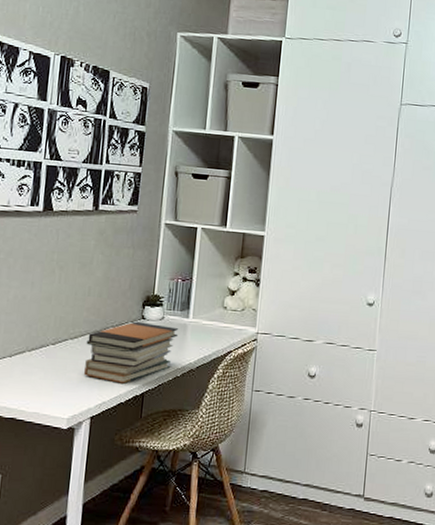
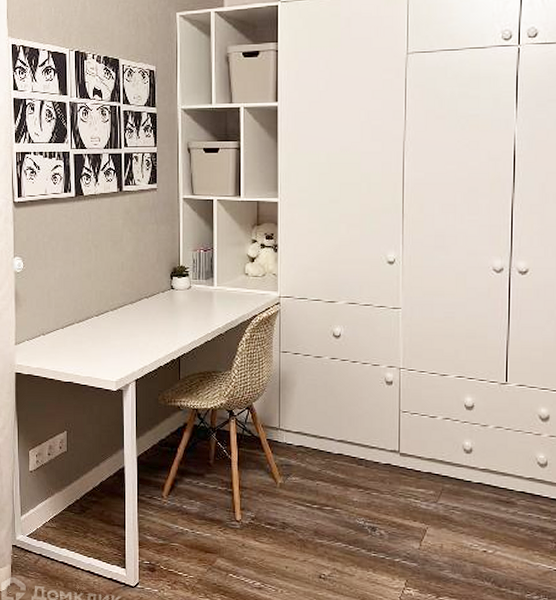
book stack: present [84,321,179,384] -> none [125,292,206,349]

